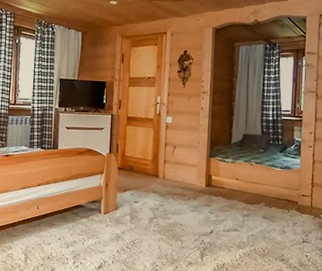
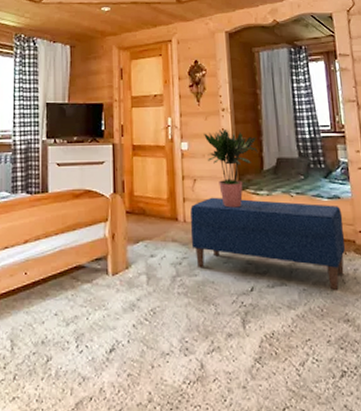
bench: none [167,161,291,237] -> present [190,197,345,290]
potted plant: none [186,109,229,171] -> present [204,130,258,208]

